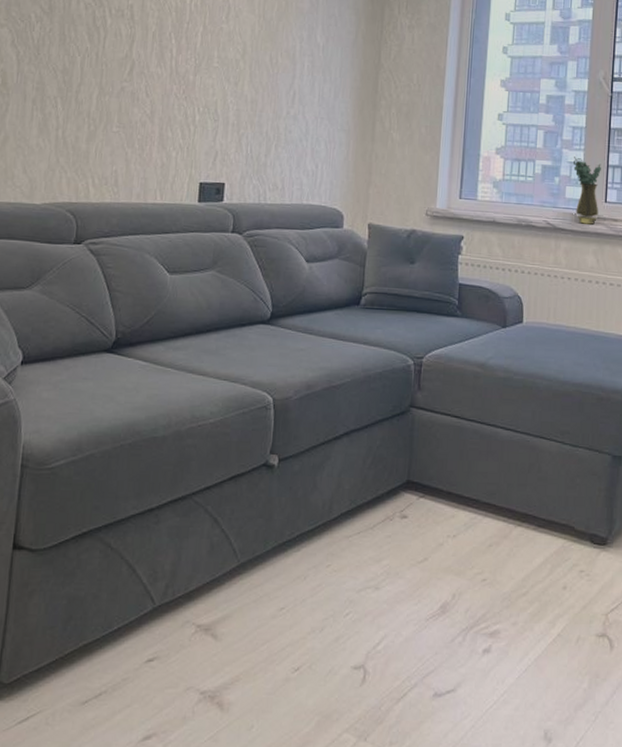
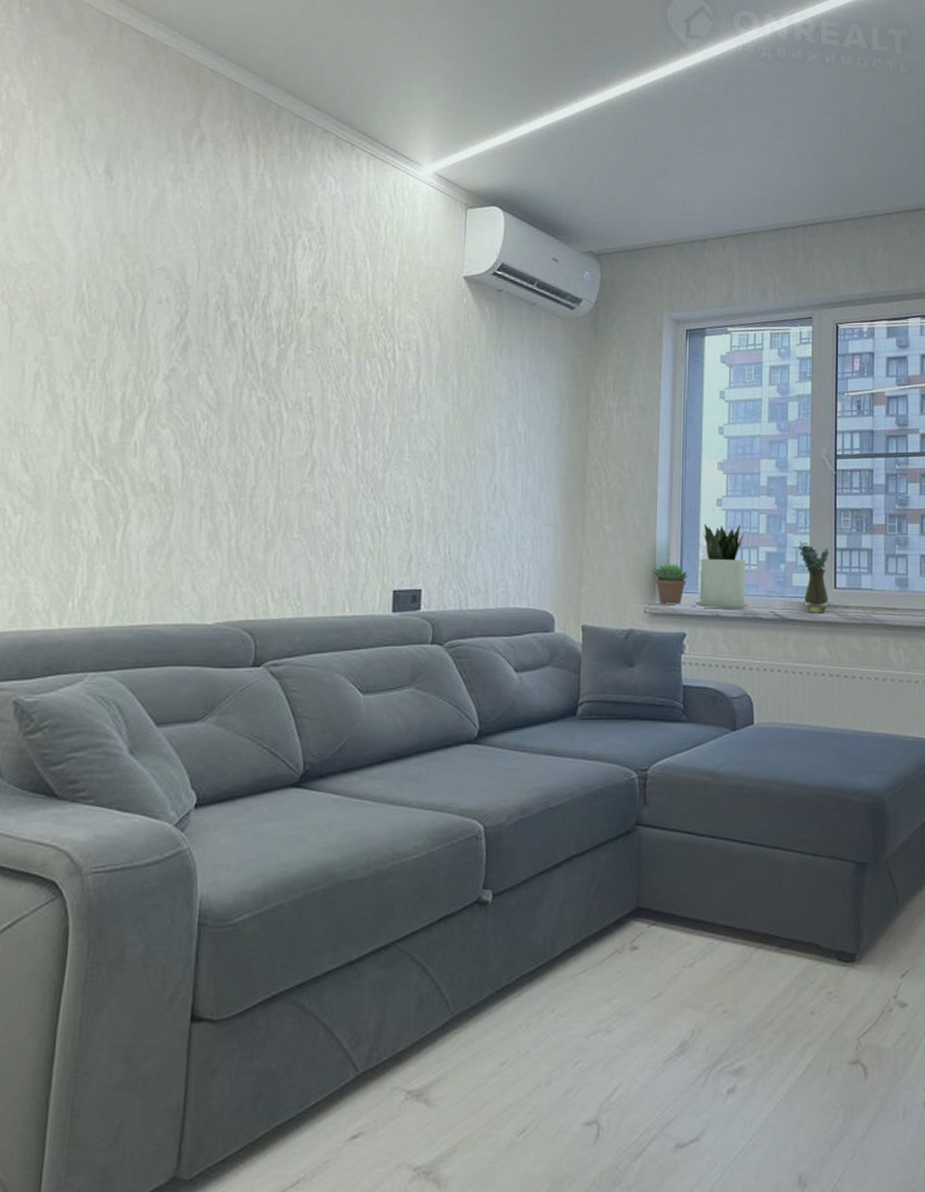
succulent plant: none [433,171,469,209] -> present [650,564,689,604]
planter: none [473,136,524,216] -> present [694,524,750,608]

